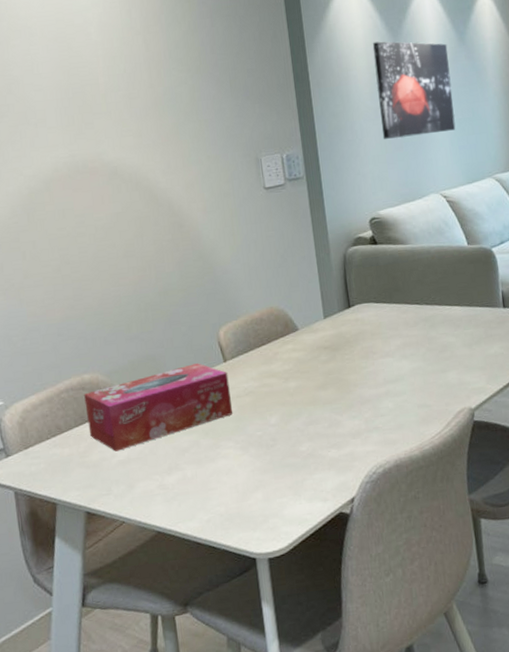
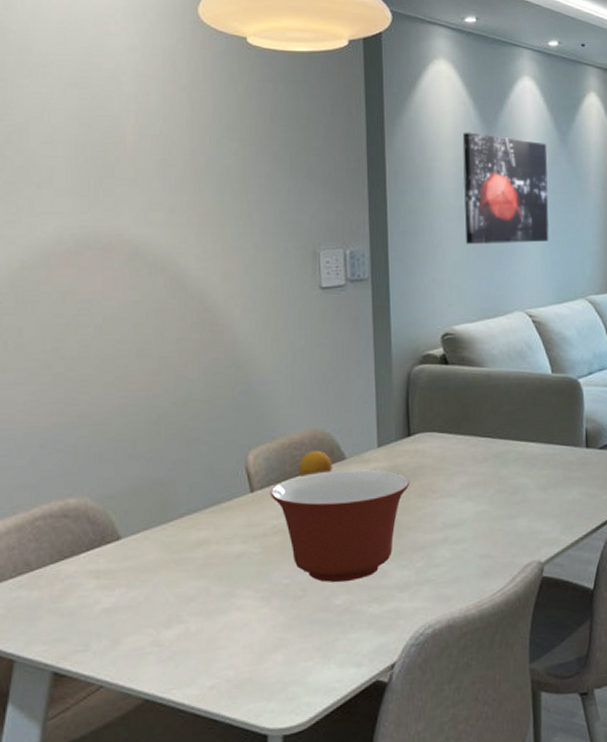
tissue box: present [84,363,233,452] -> none [66,492,256,597]
mixing bowl: none [239,337,354,433] -> present [270,469,410,582]
fruit: none [260,324,288,347] -> present [299,450,332,477]

